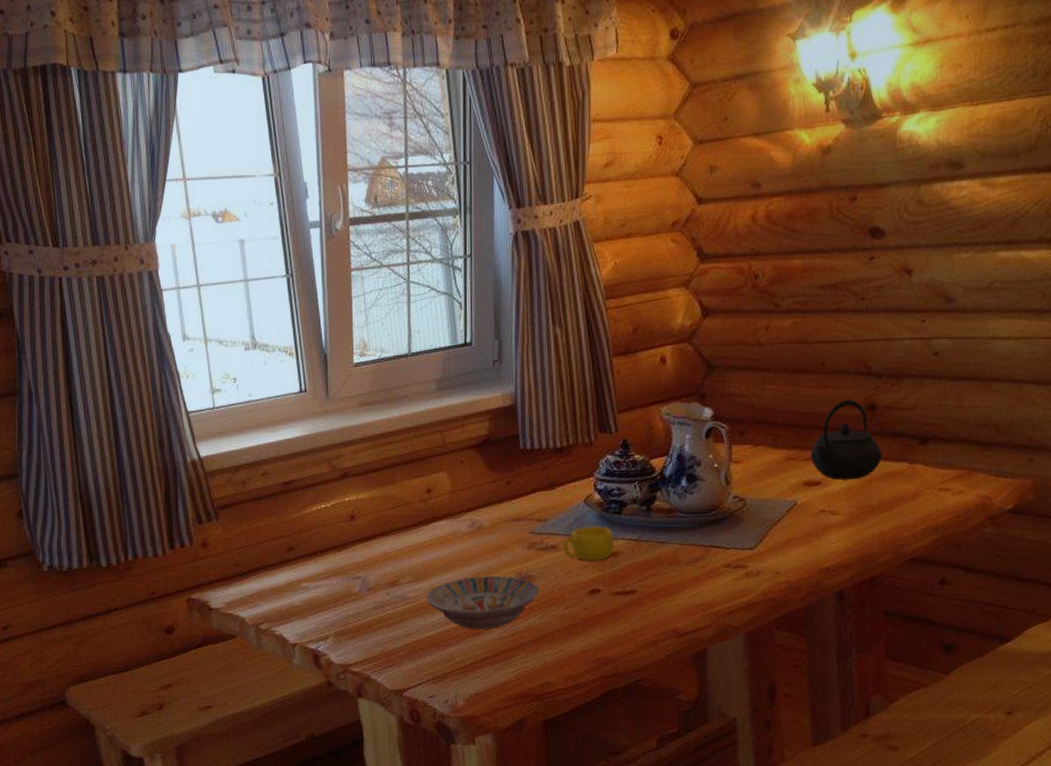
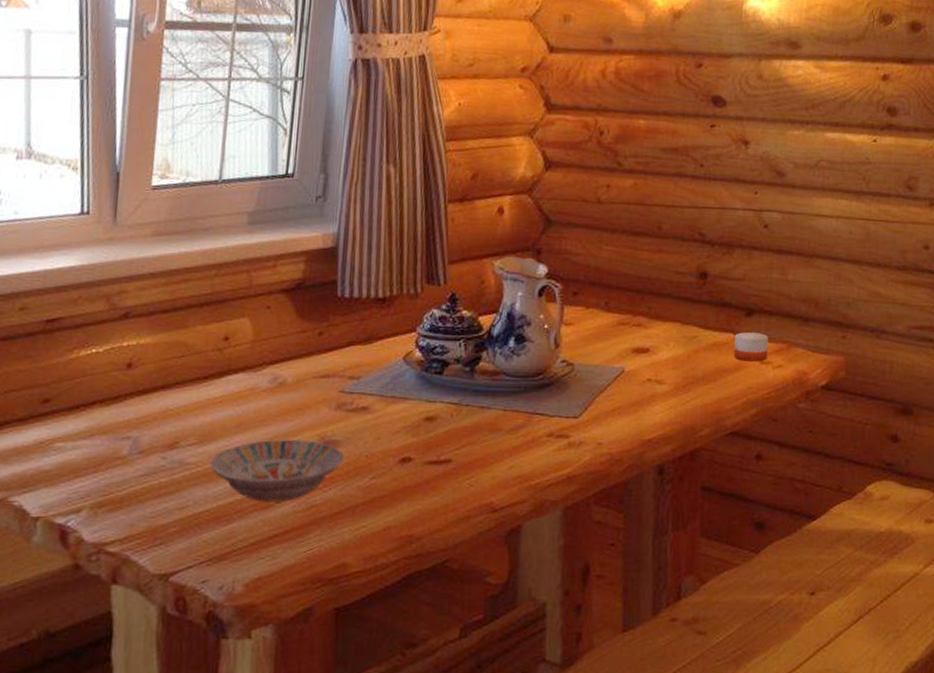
cup: present [563,526,614,561] -> none [375,386,432,426]
kettle: present [811,399,883,480] -> none [641,265,710,349]
candle: none [909,460,946,489] -> present [734,332,768,362]

